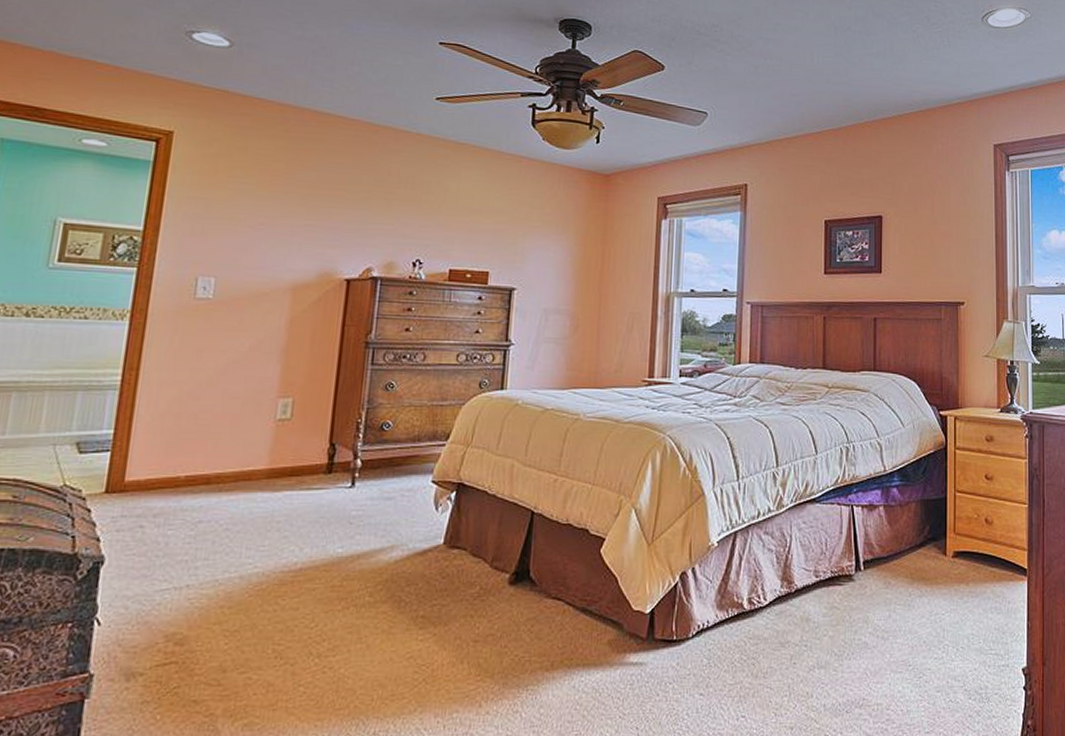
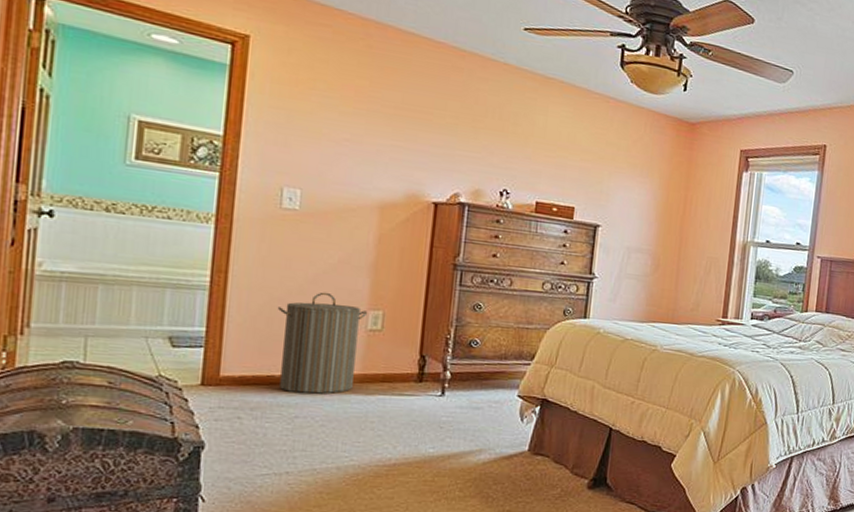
laundry hamper: none [184,382,278,494] -> present [277,292,368,394]

